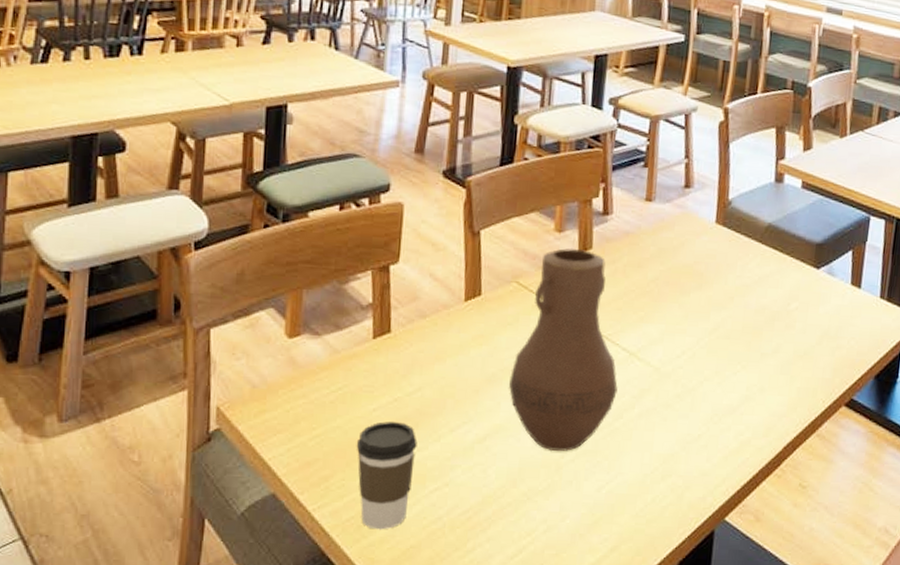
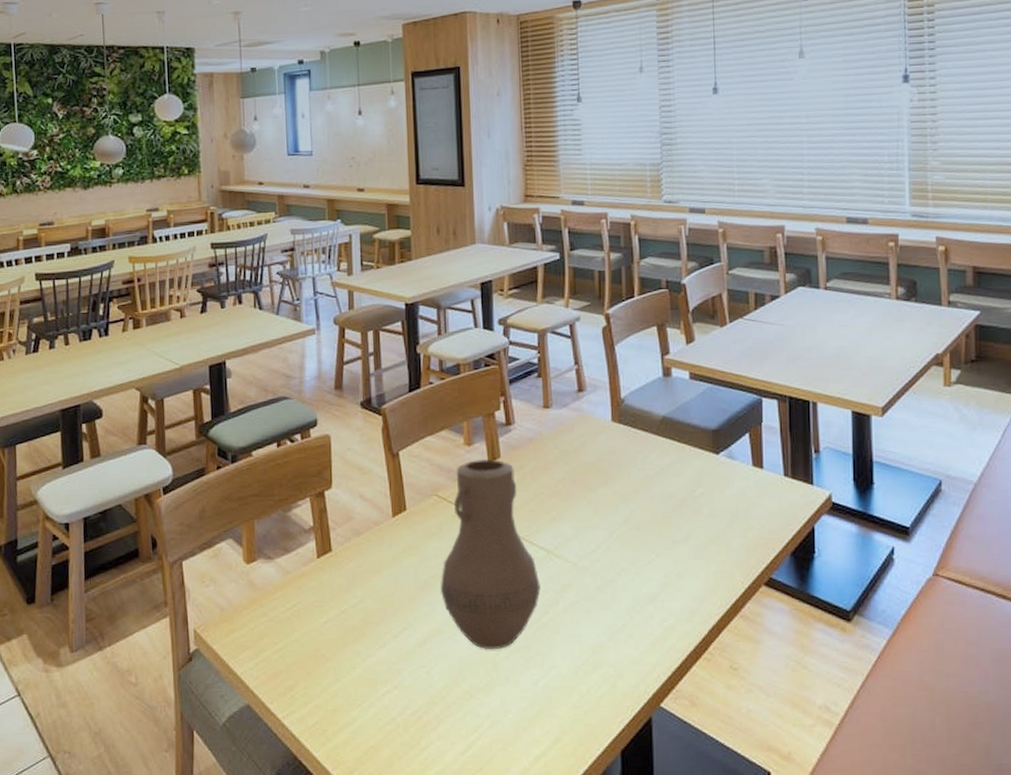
coffee cup: present [356,421,418,530] -> none [313,632,366,733]

